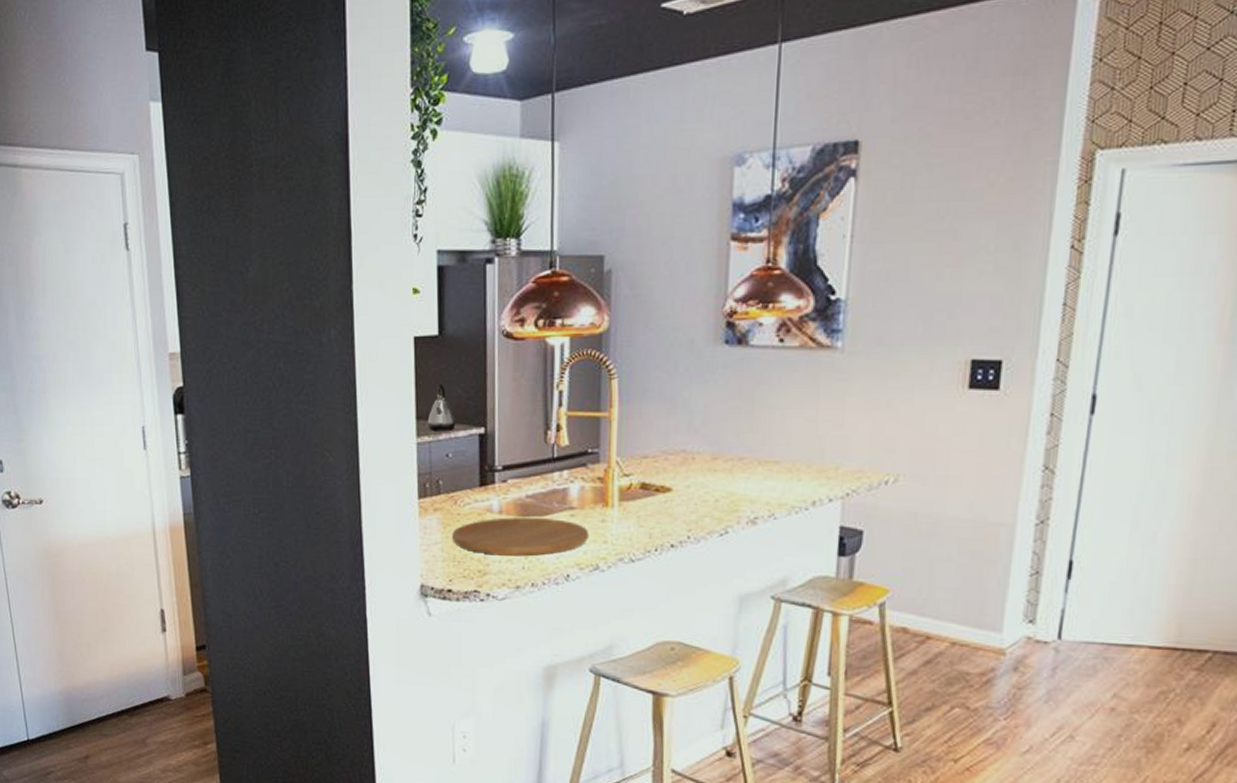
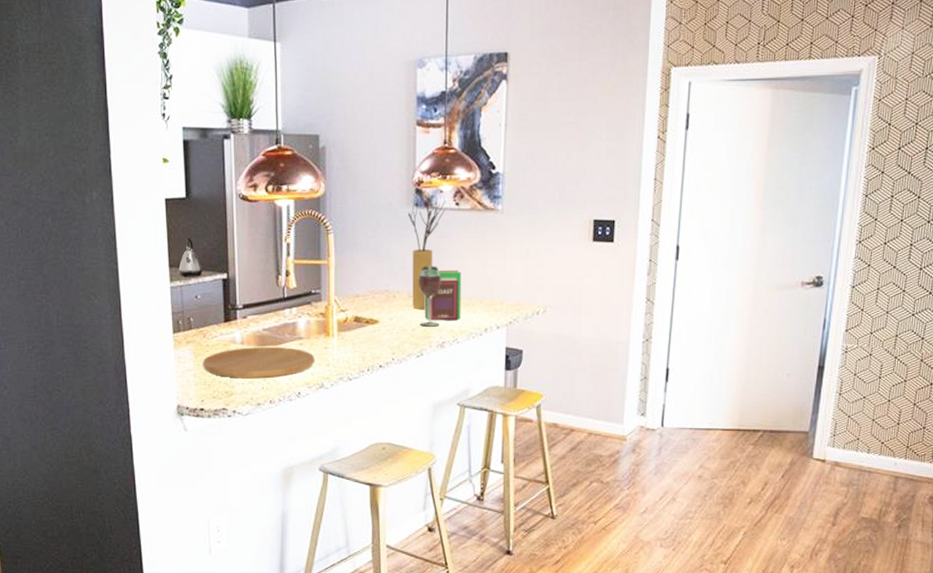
vase: none [714,329,766,476] -> present [407,195,446,310]
wineglass: none [725,420,756,498] -> present [419,266,441,327]
books: none [731,425,784,491] -> present [424,270,462,321]

